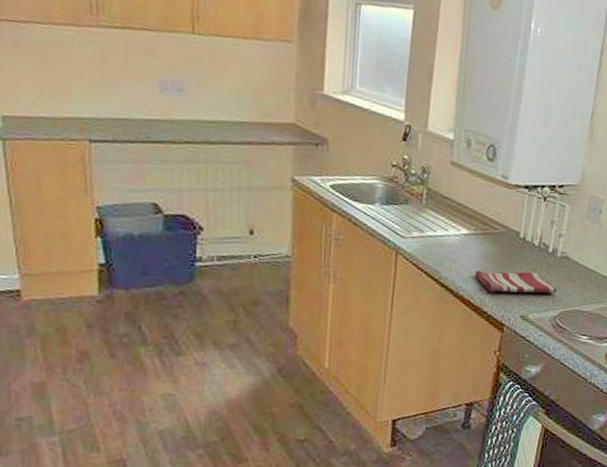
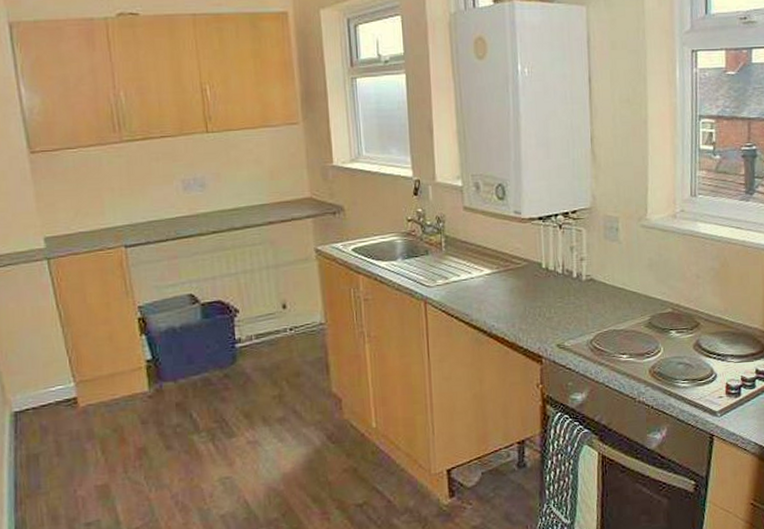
dish towel: present [475,270,557,293] -> none [504,299,589,325]

